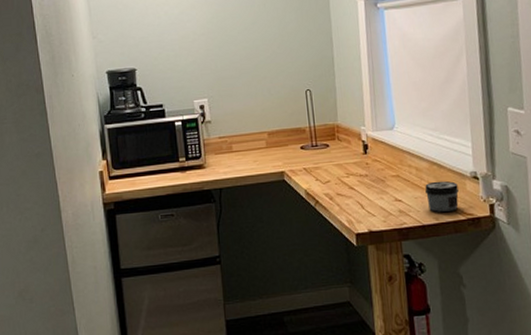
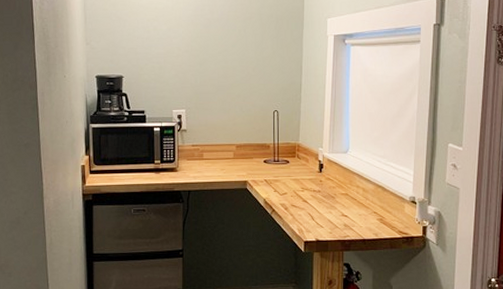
jar: present [424,180,459,213] -> none [368,202,397,230]

